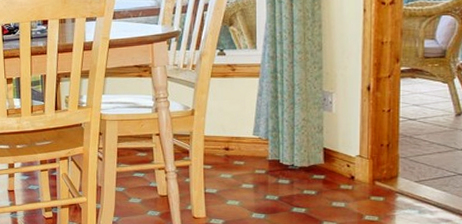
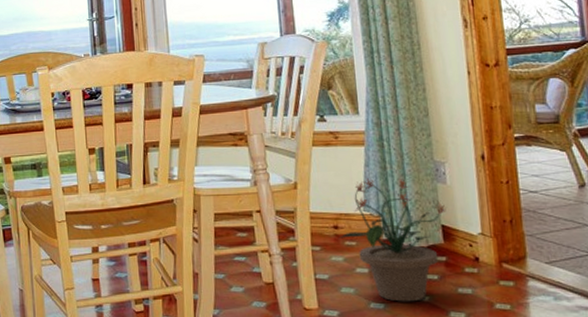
potted plant: none [229,106,329,213] -> present [339,178,447,302]

